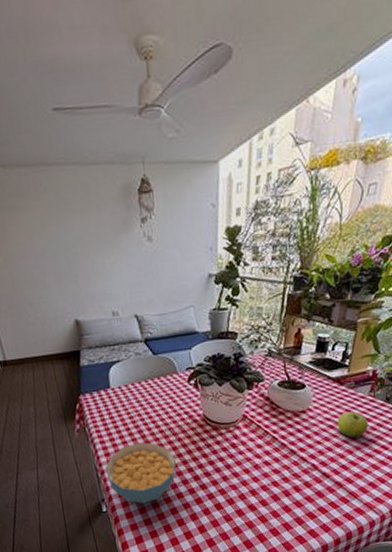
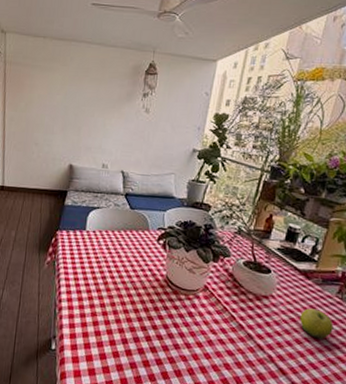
cereal bowl: present [105,442,177,504] -> none [63,288,132,352]

